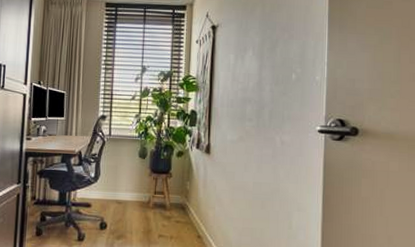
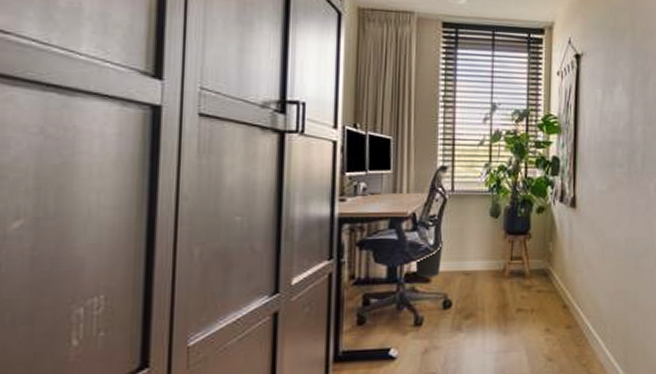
wastebasket: none [80,173,102,203] -> present [415,240,444,277]

